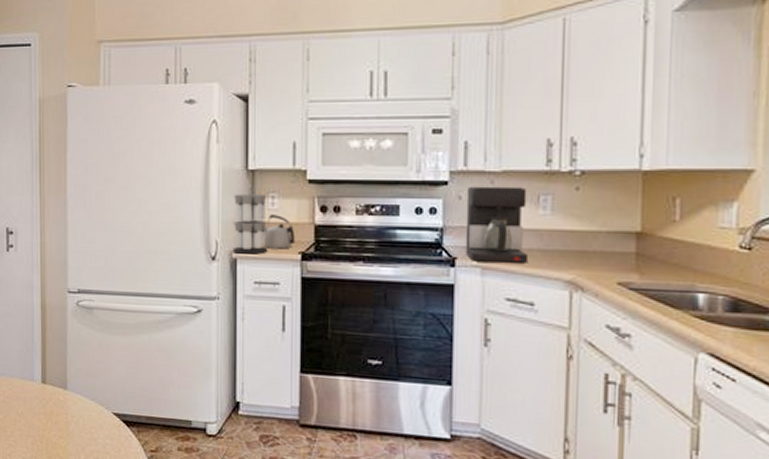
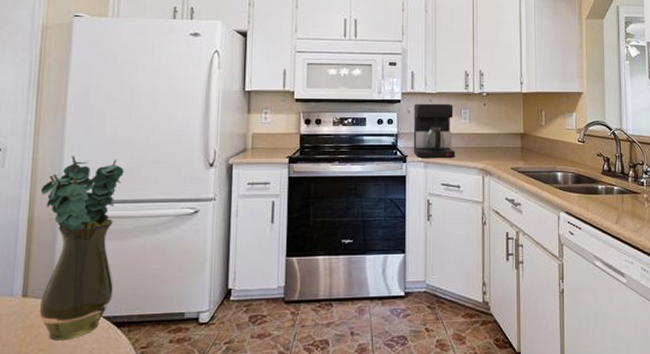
vase: none [50,242,125,432] -> present [39,156,124,341]
spice rack: present [232,186,268,255] -> none [229,104,261,160]
kettle: present [264,215,295,251] -> none [257,127,284,156]

